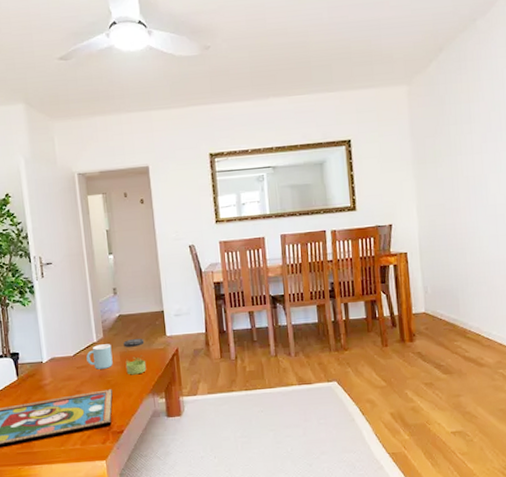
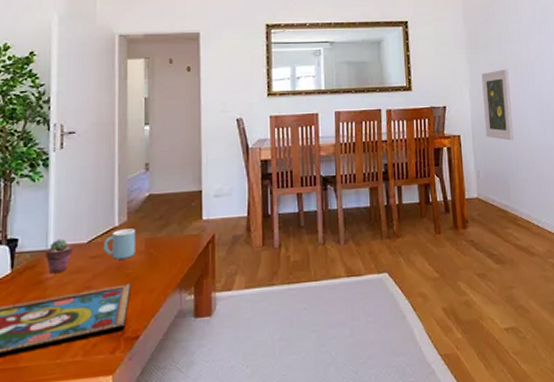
potted succulent: none [41,352,63,381] -> present [45,238,73,274]
jar: present [123,338,147,375] -> none [150,222,176,267]
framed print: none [430,183,464,256] -> present [481,69,514,140]

